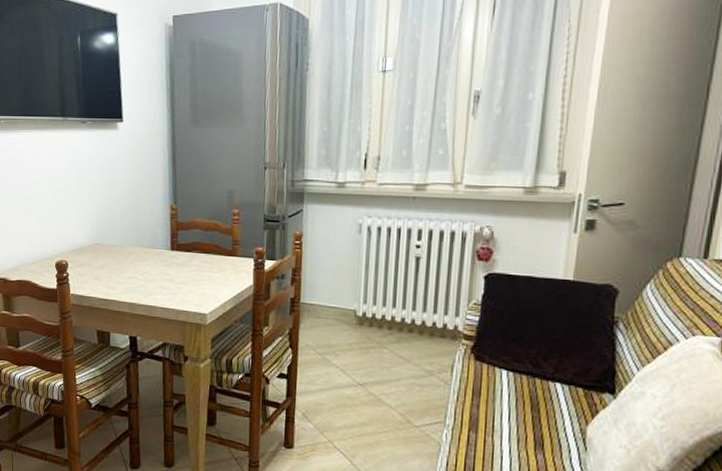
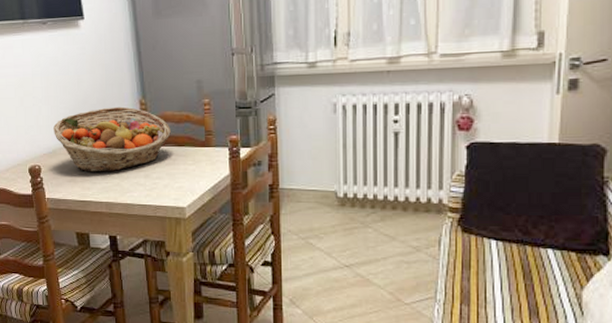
fruit basket: none [83,209,199,273] -> present [52,106,171,173]

